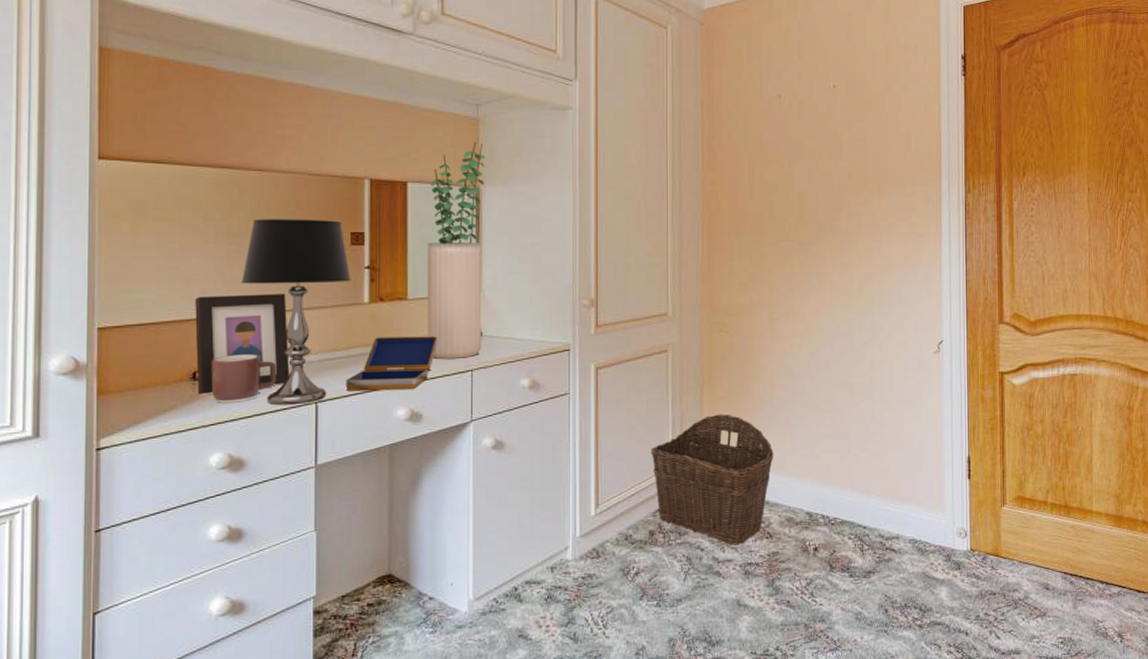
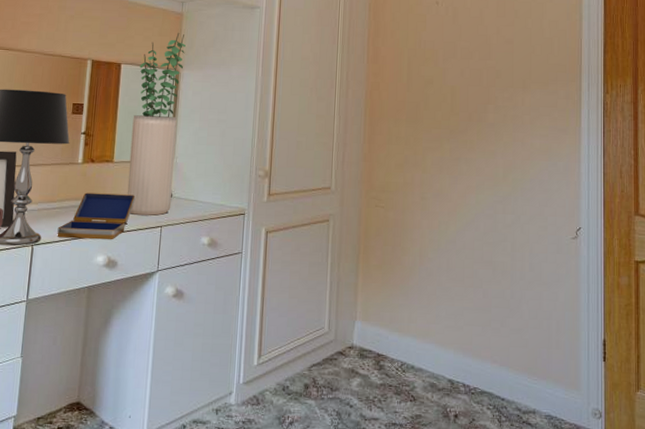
wicker basket: present [651,414,774,546] -> none [310,281,421,405]

